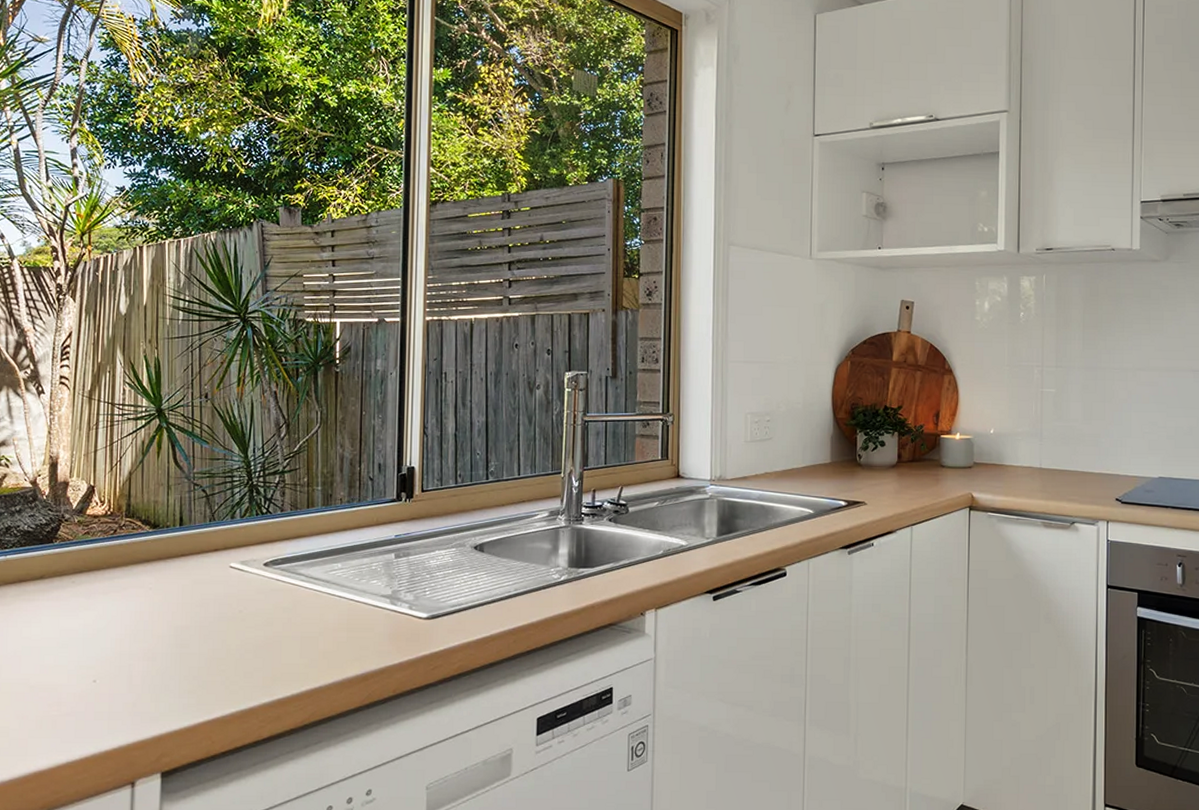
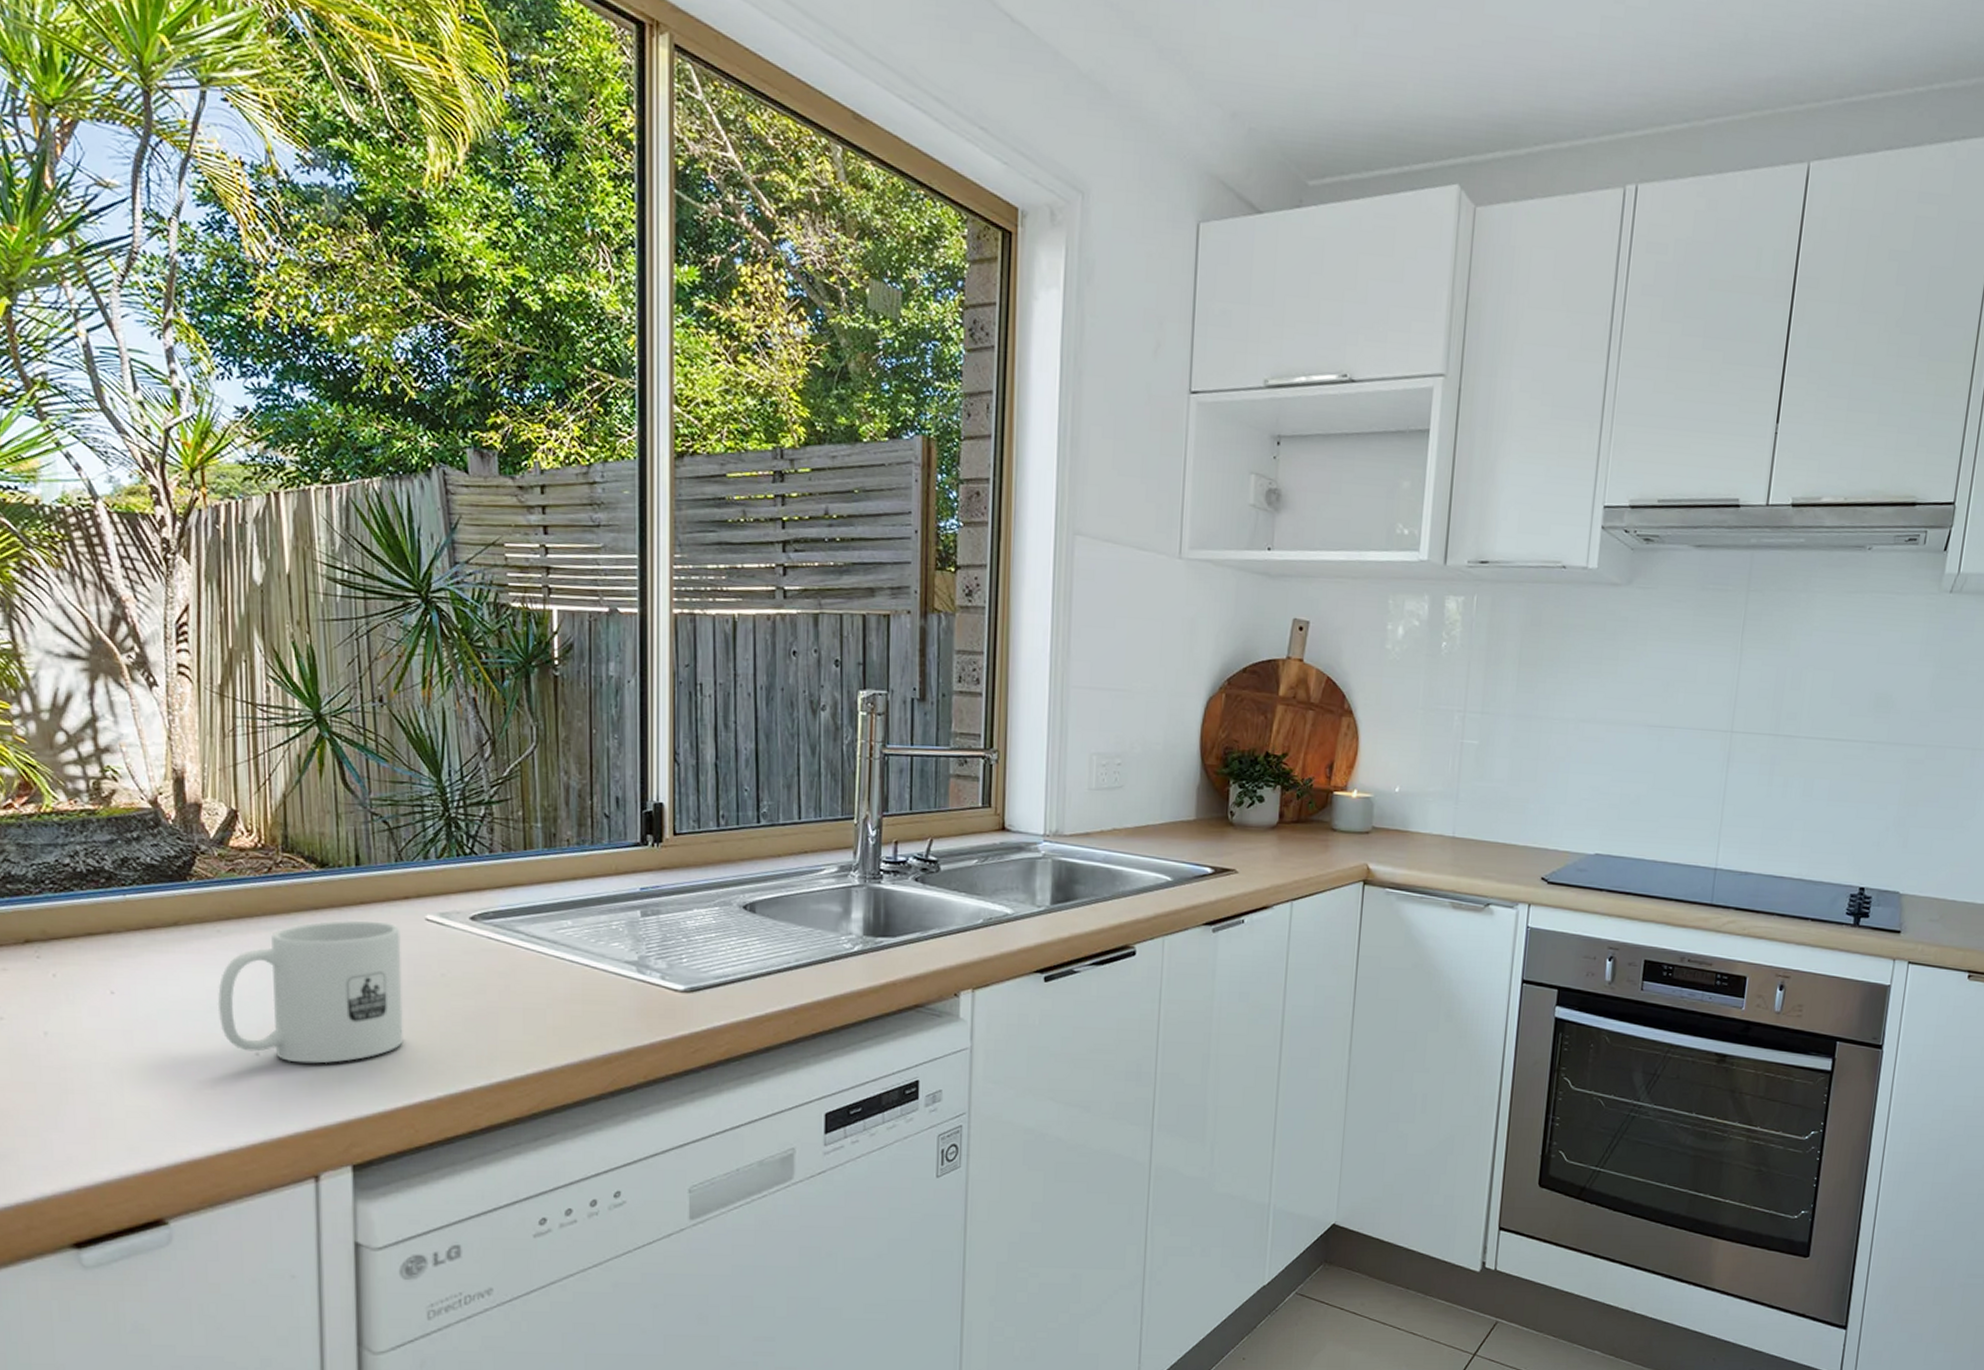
mug: none [67,569,210,688] -> present [217,920,403,1064]

